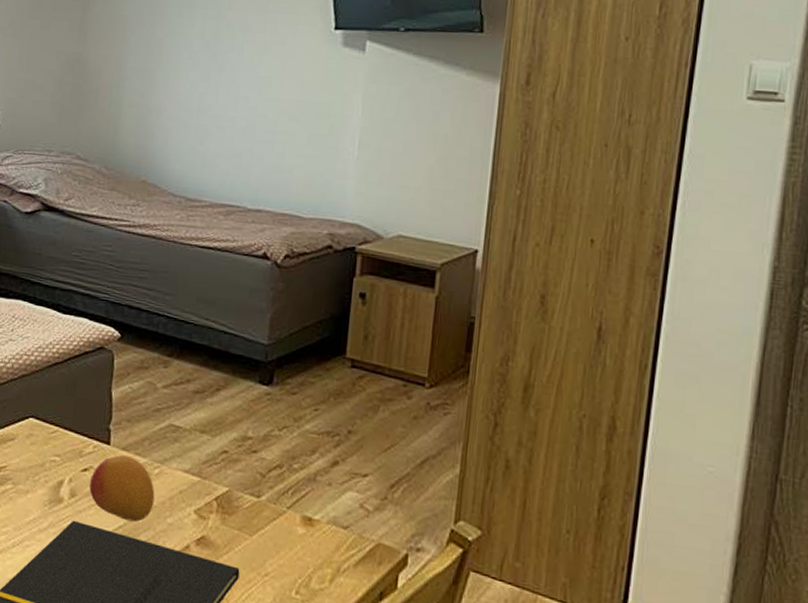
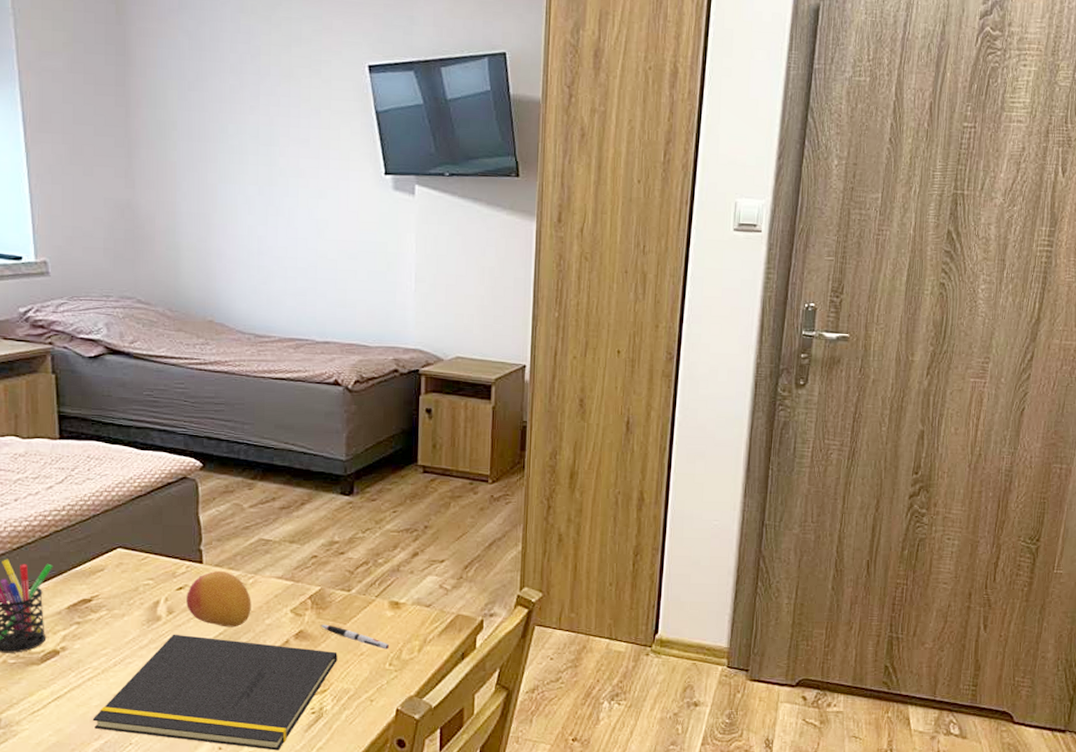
pen: none [224,532,298,574] -> present [320,624,390,650]

